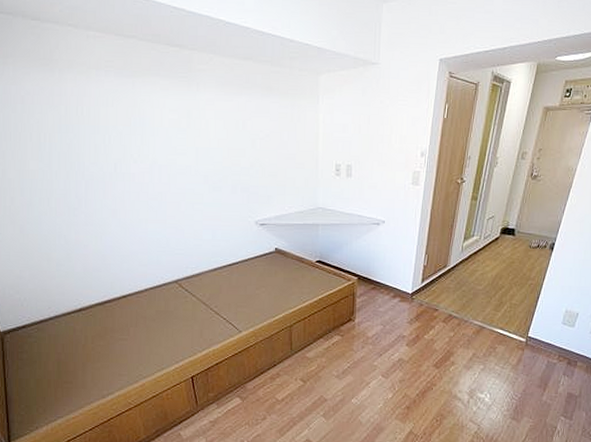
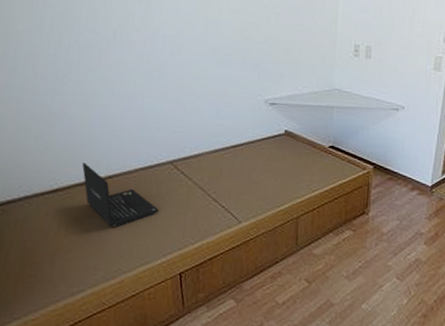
laptop: none [99,285,169,340] -> present [82,162,159,228]

